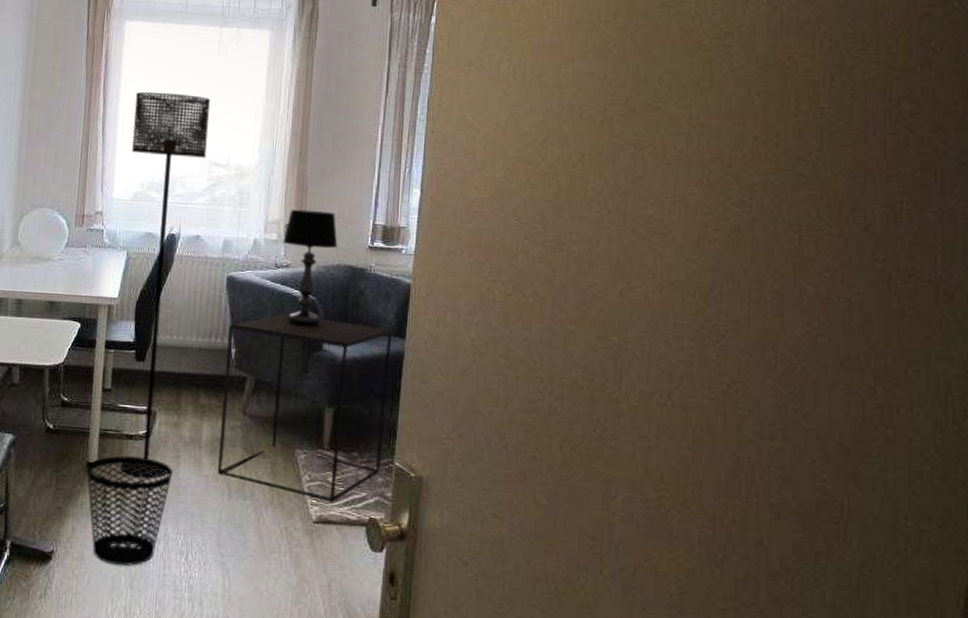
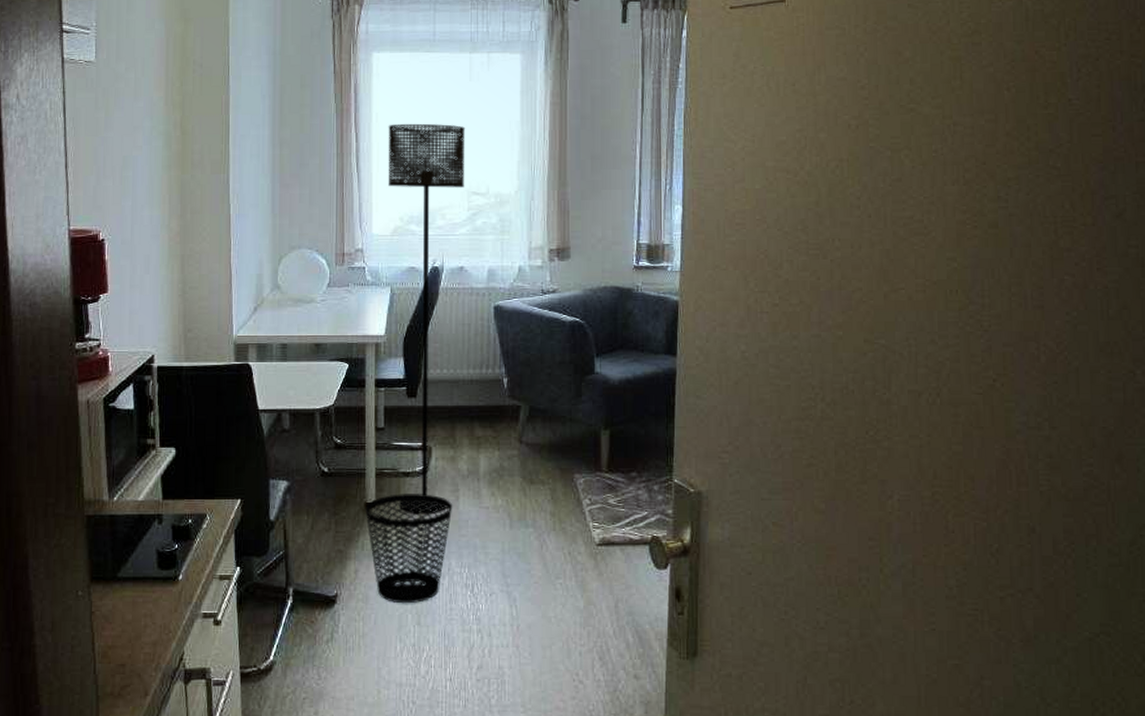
side table: present [217,313,393,502] -> none [497,338,663,524]
table lamp: present [283,209,338,326] -> none [548,233,603,350]

